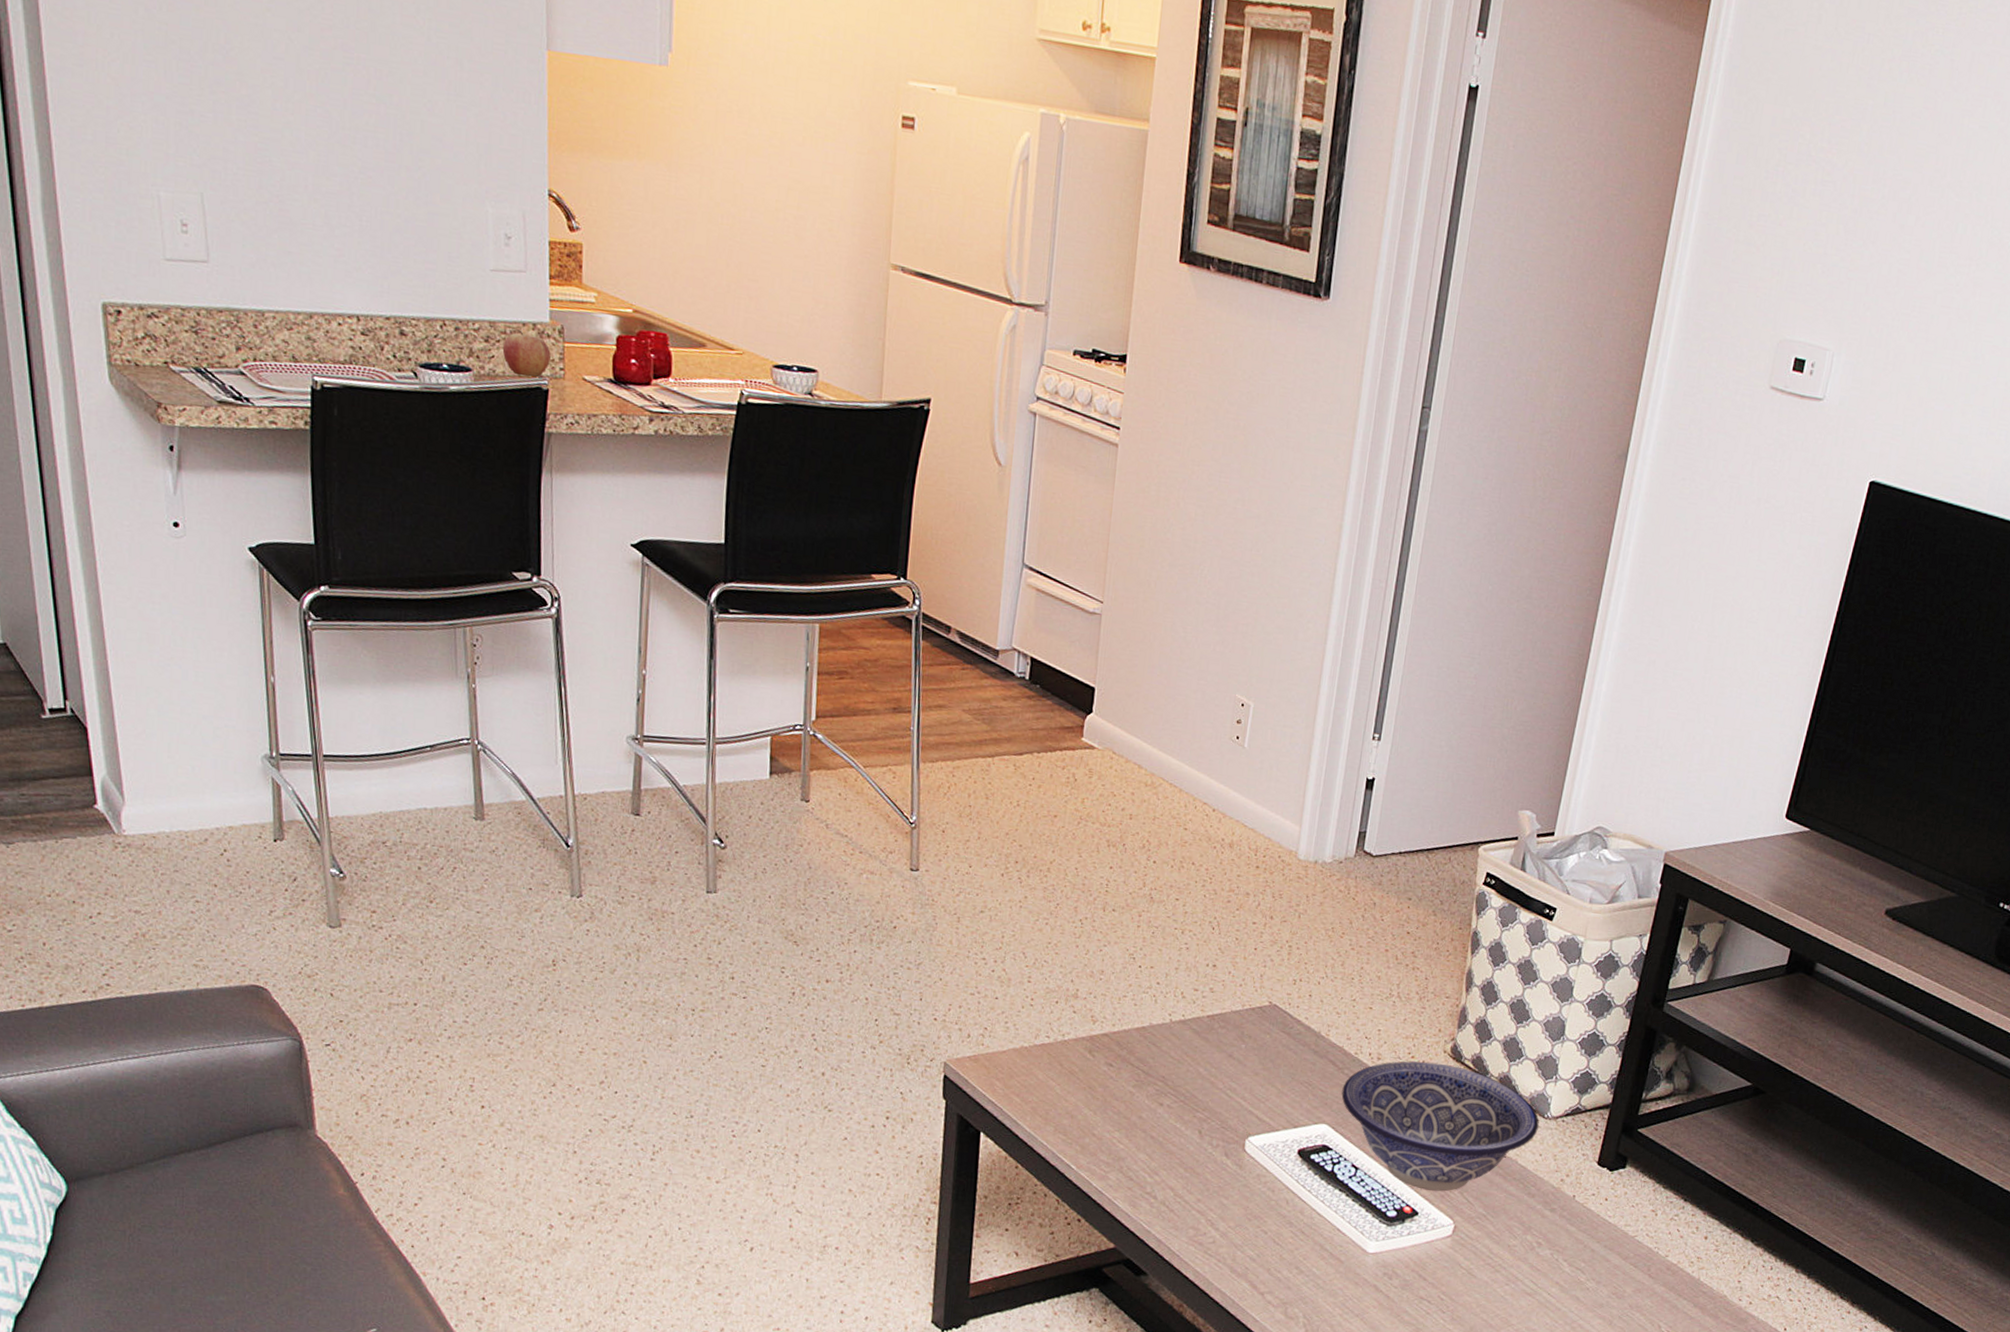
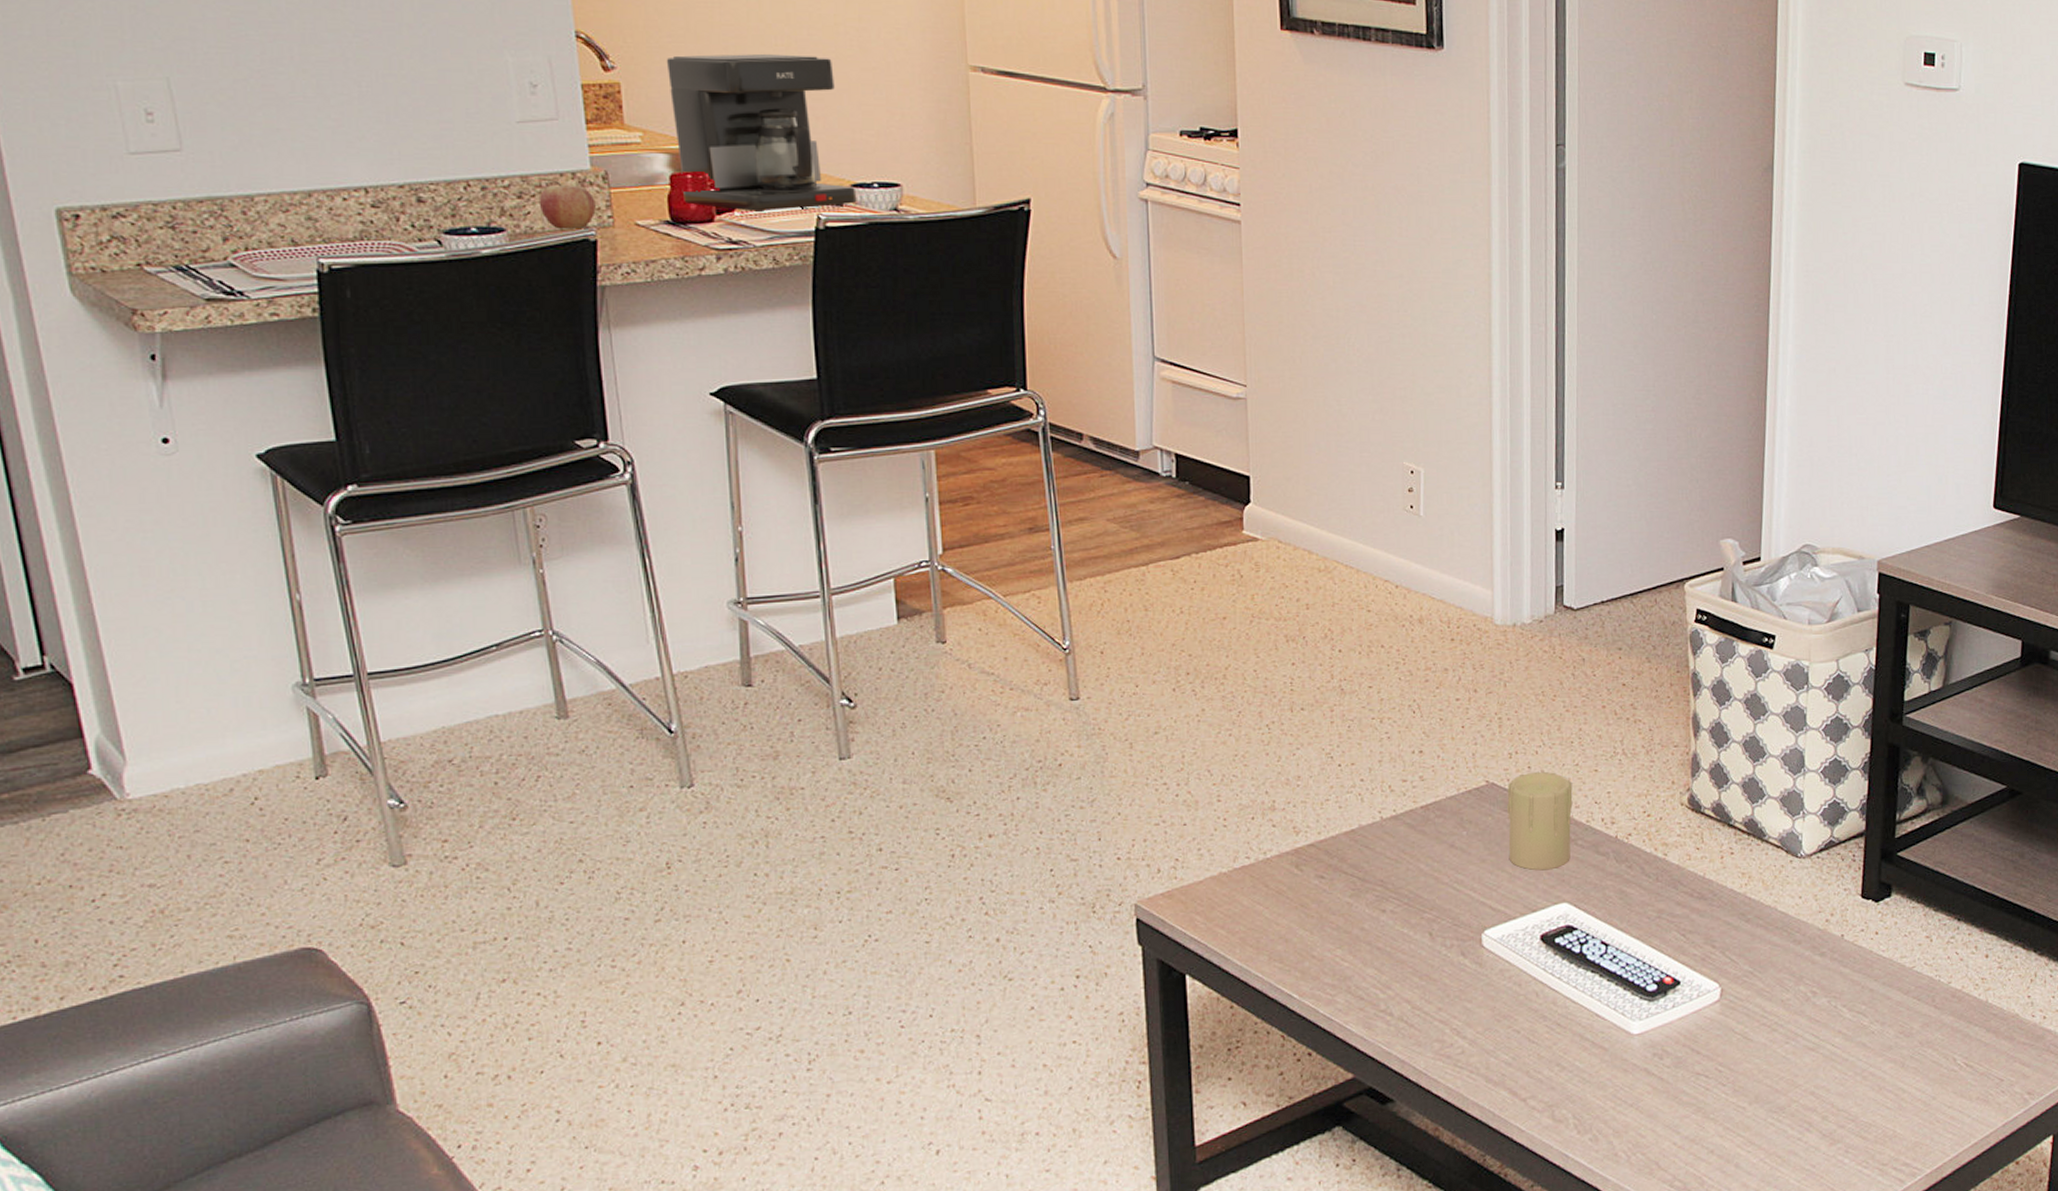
coffee maker: none [624,223,778,384] -> present [666,53,857,213]
candle: none [1280,1000,1348,1092] -> present [1507,771,1573,871]
decorative bowl: present [1341,1061,1539,1191] -> none [1578,817,1793,956]

